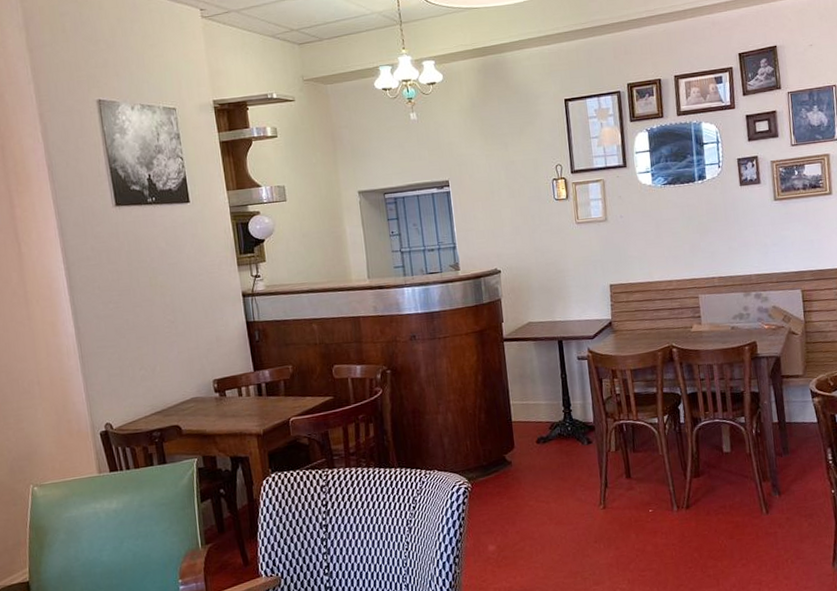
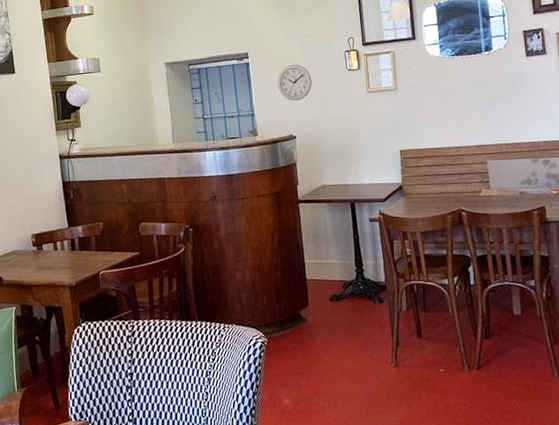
wall clock: none [480,193,518,233] -> present [277,64,313,101]

